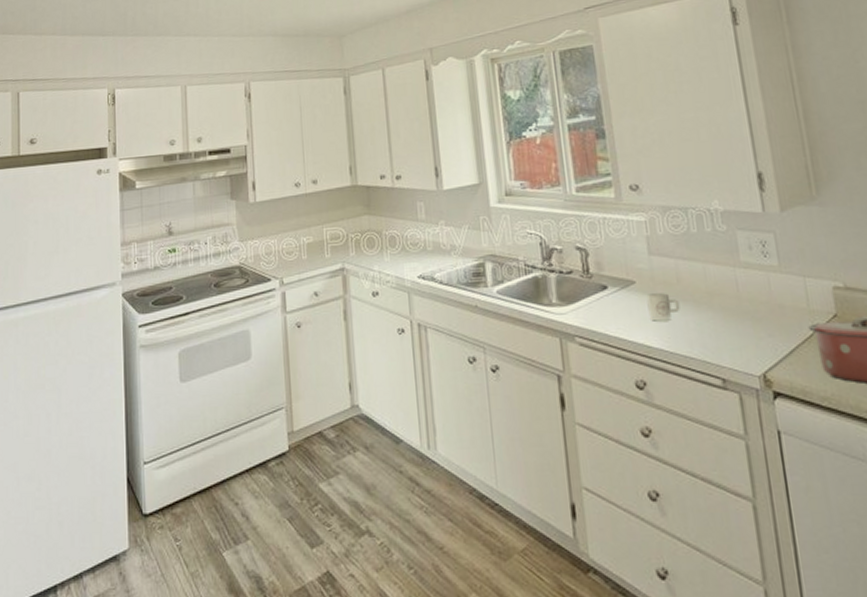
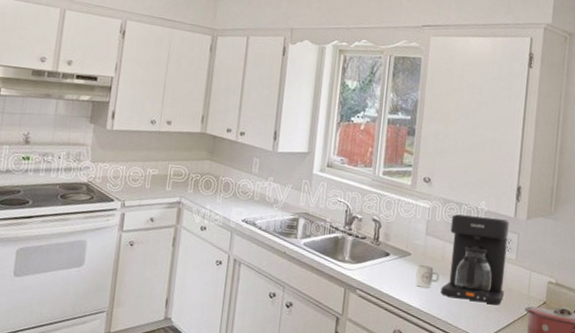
coffee maker: none [677,217,775,329] -> present [440,214,509,305]

